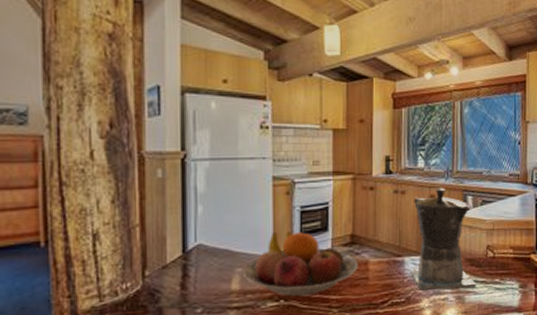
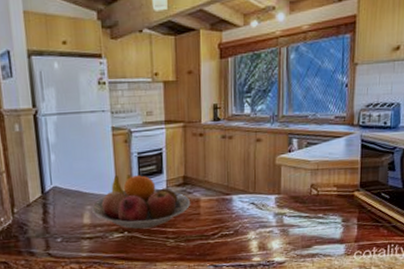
coffee maker: present [410,187,476,291] -> none [238,132,300,224]

